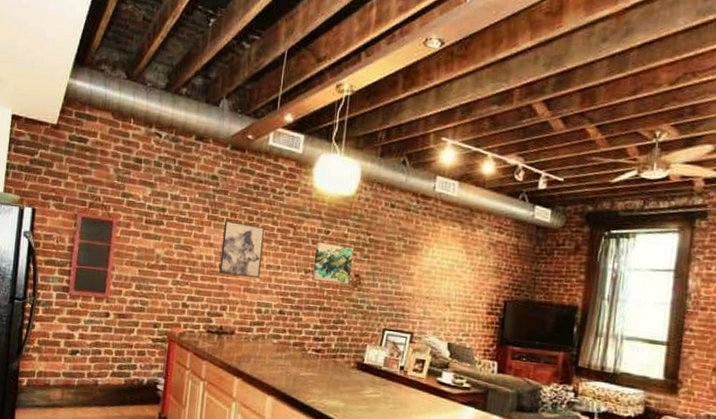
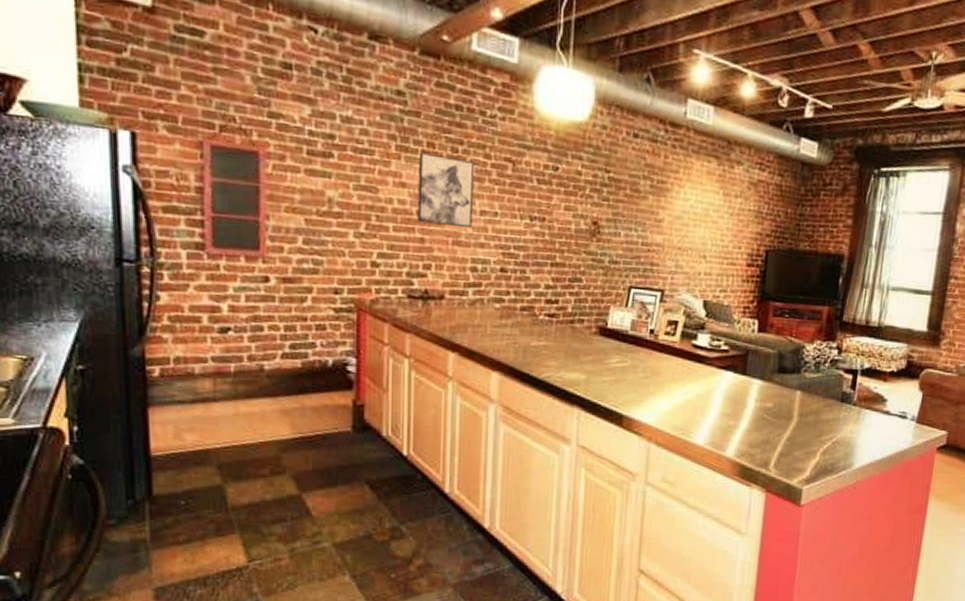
wall art: present [312,241,353,284] -> none [539,180,589,234]

